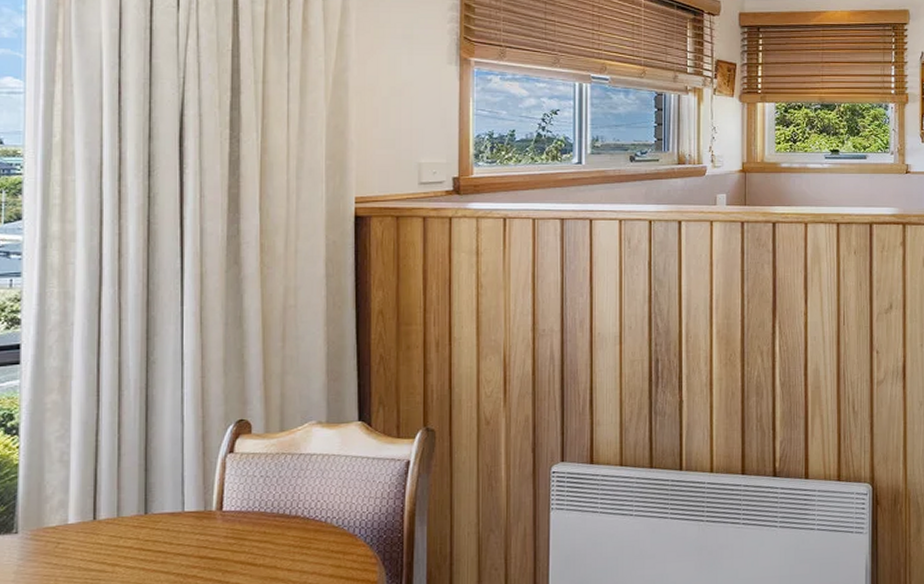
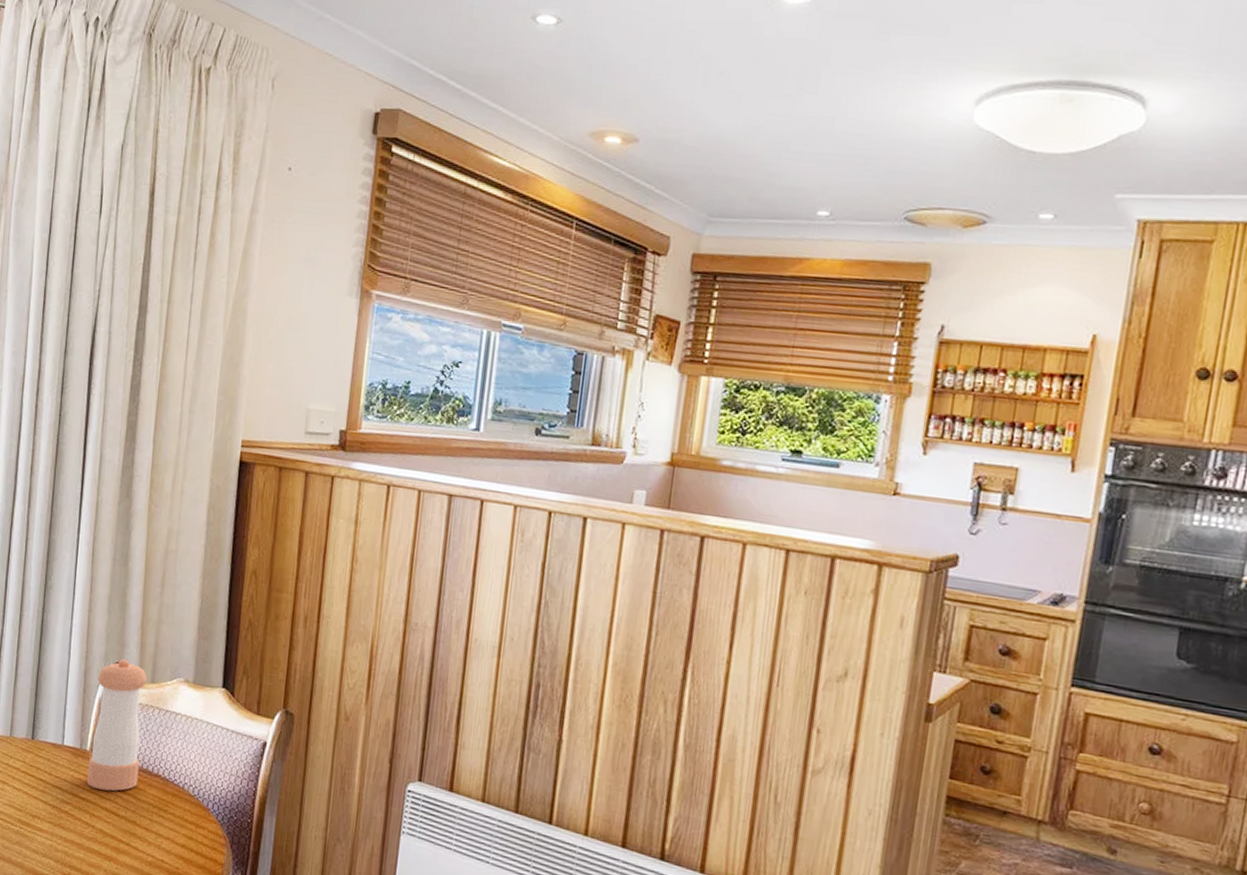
pepper shaker: none [216,415,275,545] -> present [87,659,147,791]

